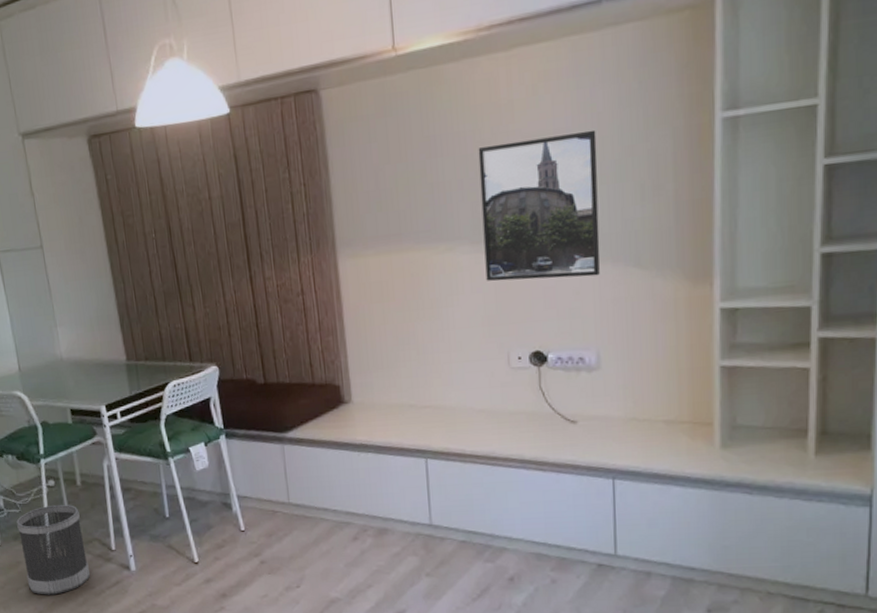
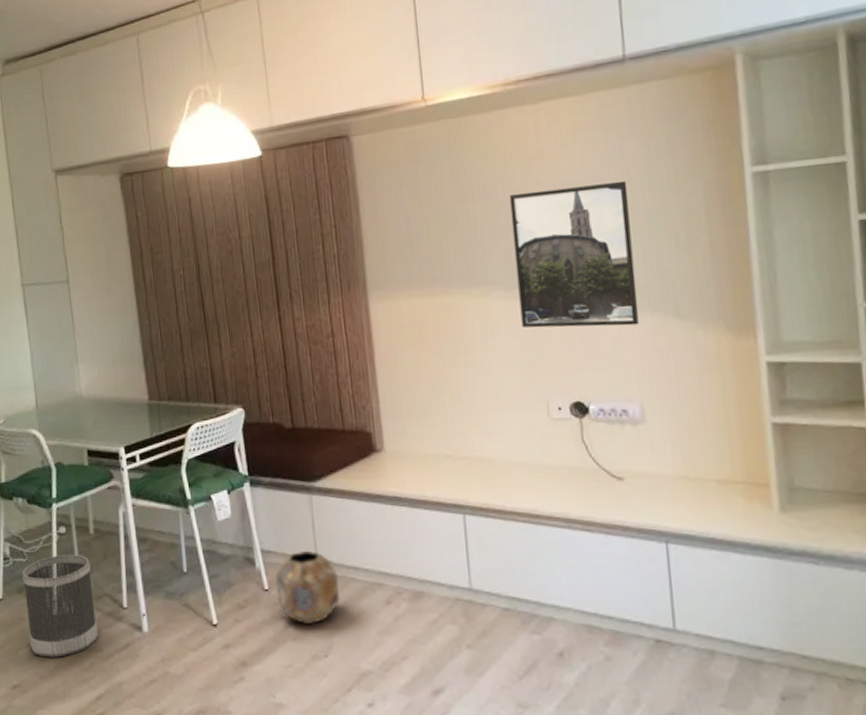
planter: none [250,494,310,560] -> present [275,550,340,625]

